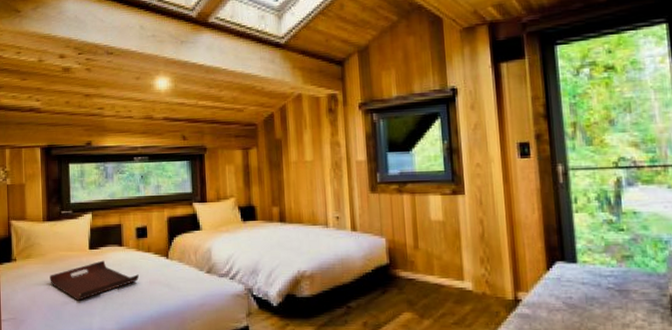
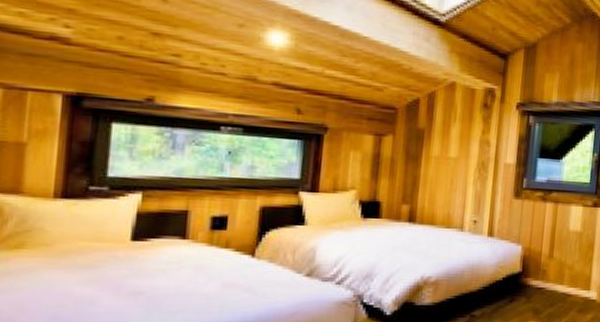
serving tray: present [50,260,139,301] -> none [55,256,207,308]

